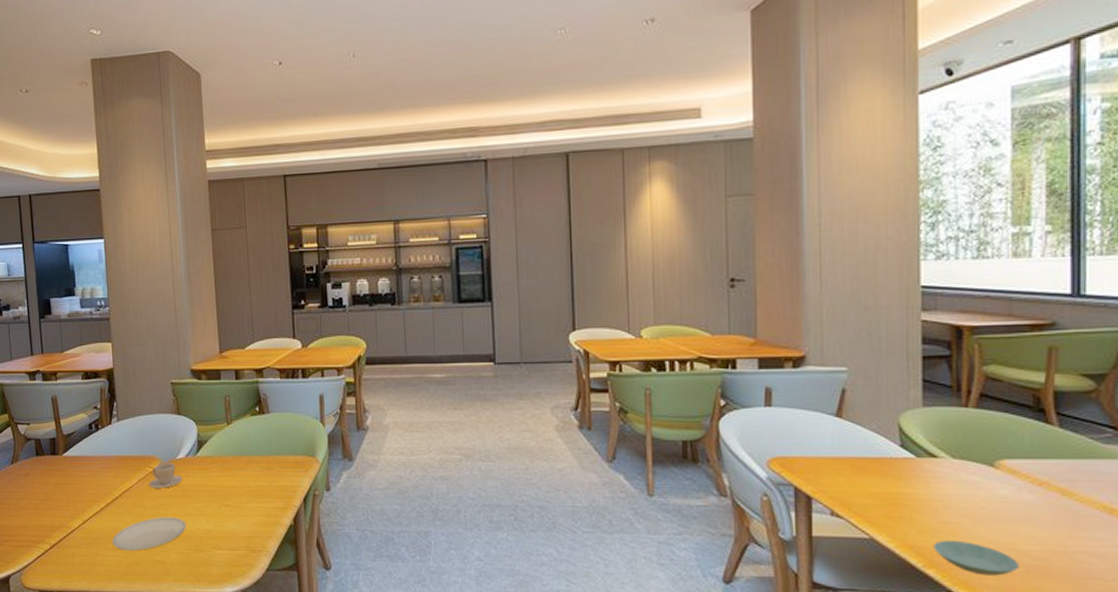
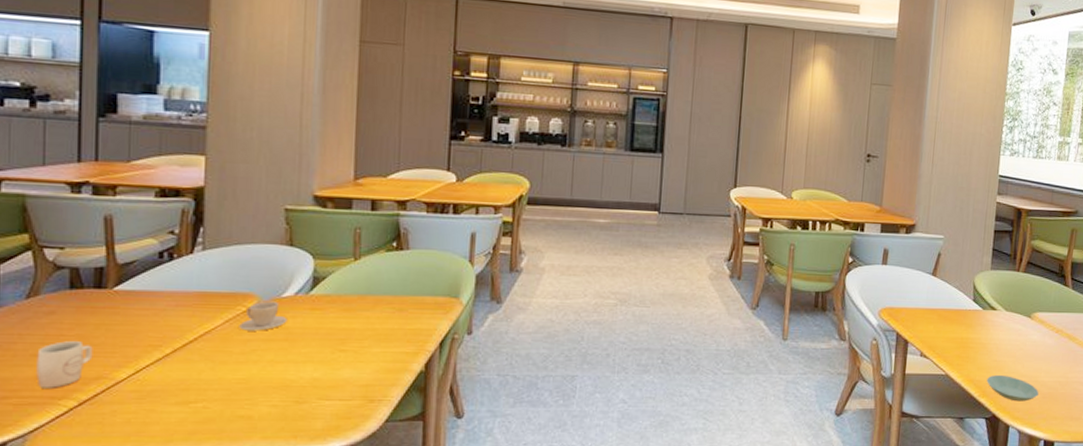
mug: none [21,497,56,534] -> present [36,341,93,388]
plate: present [112,517,187,552] -> none [177,364,287,406]

